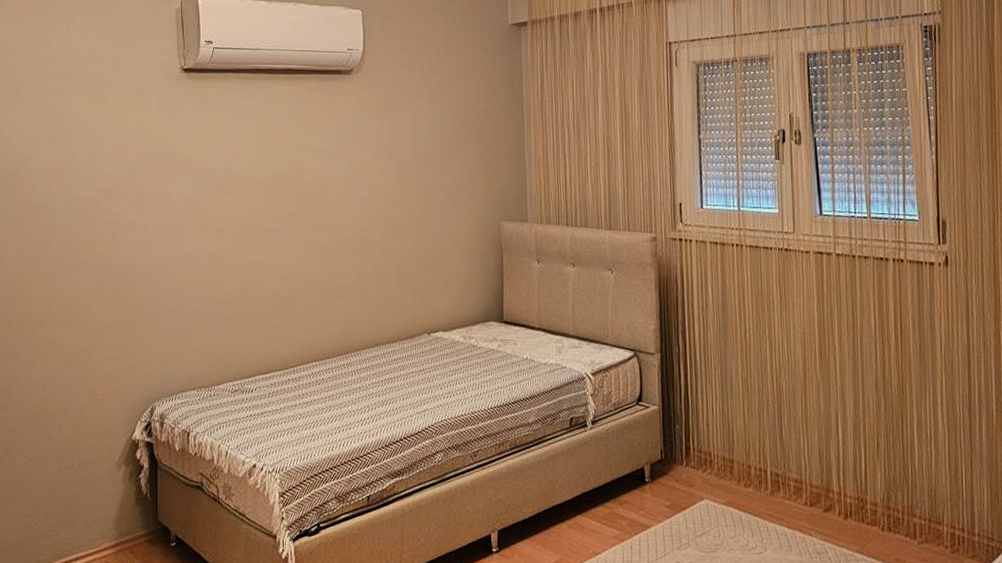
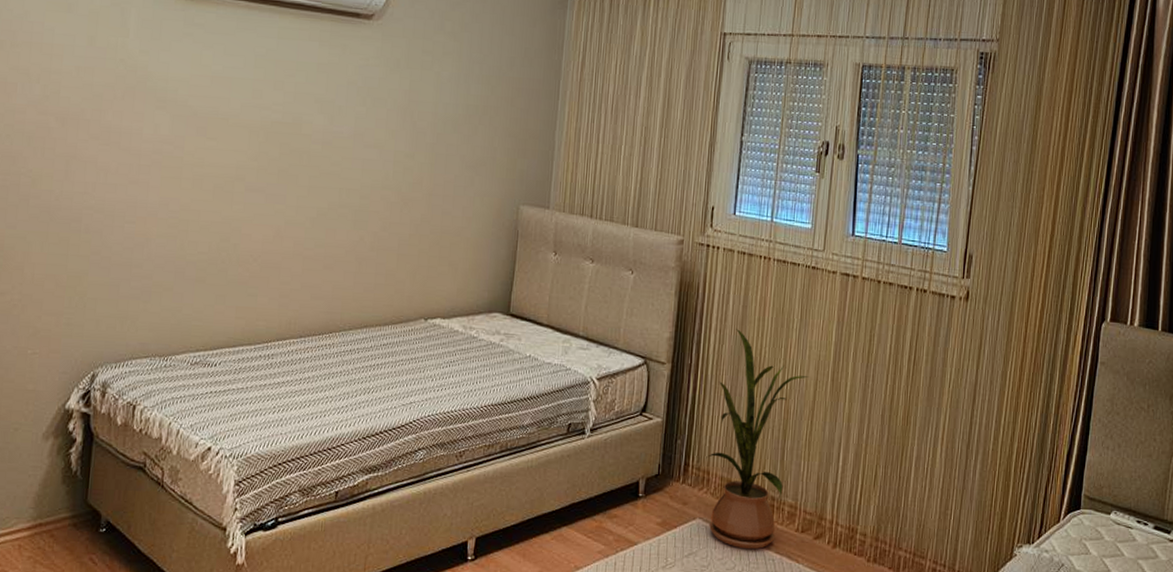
house plant: none [707,315,796,526] -> present [707,329,808,550]

